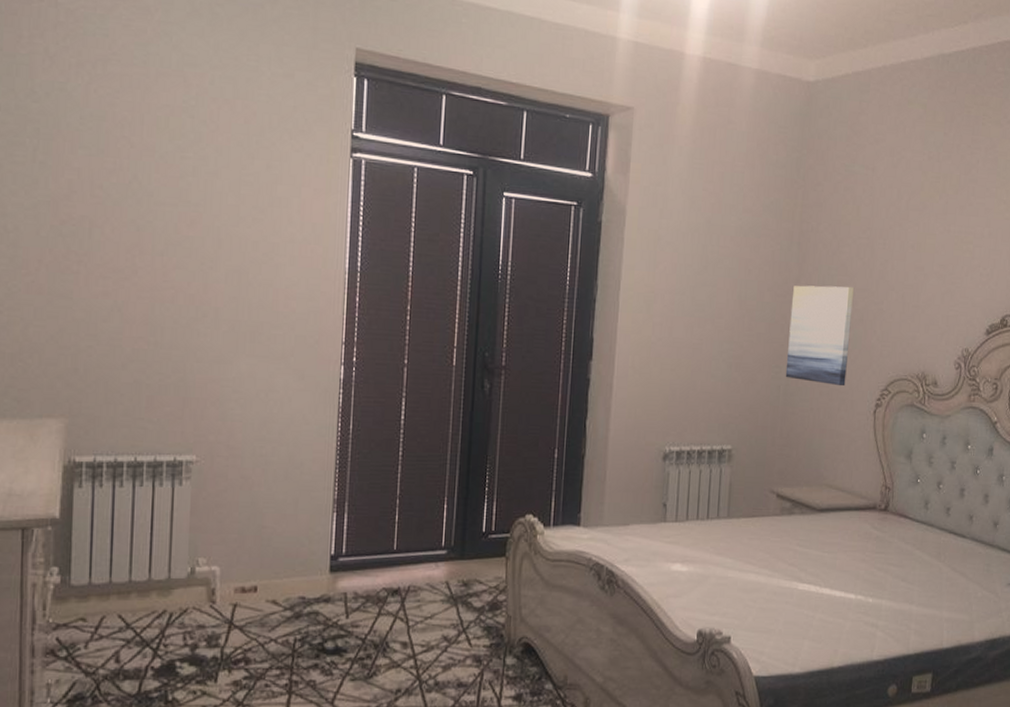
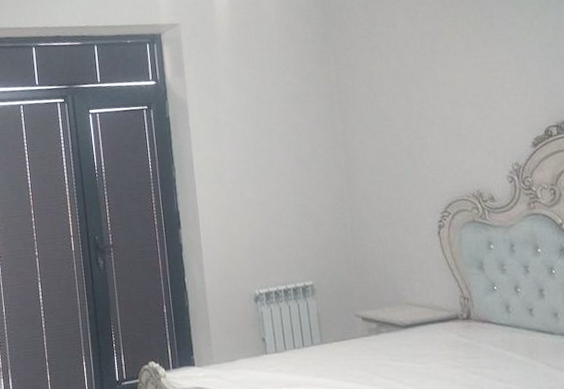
wall art: present [785,285,855,386] -> none [341,128,406,216]

